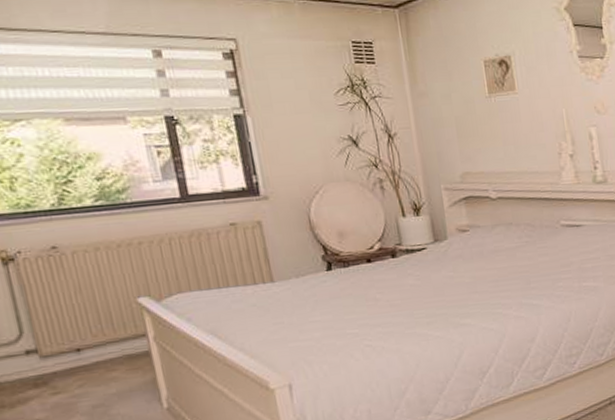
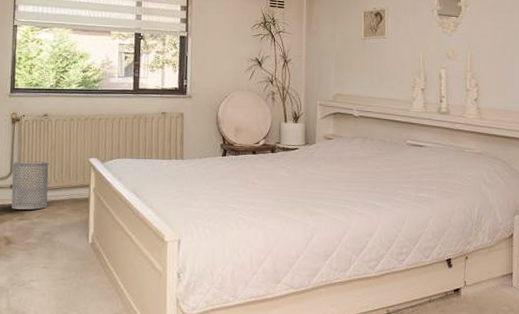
trash can: none [19,311,90,382] -> present [11,161,49,210]

